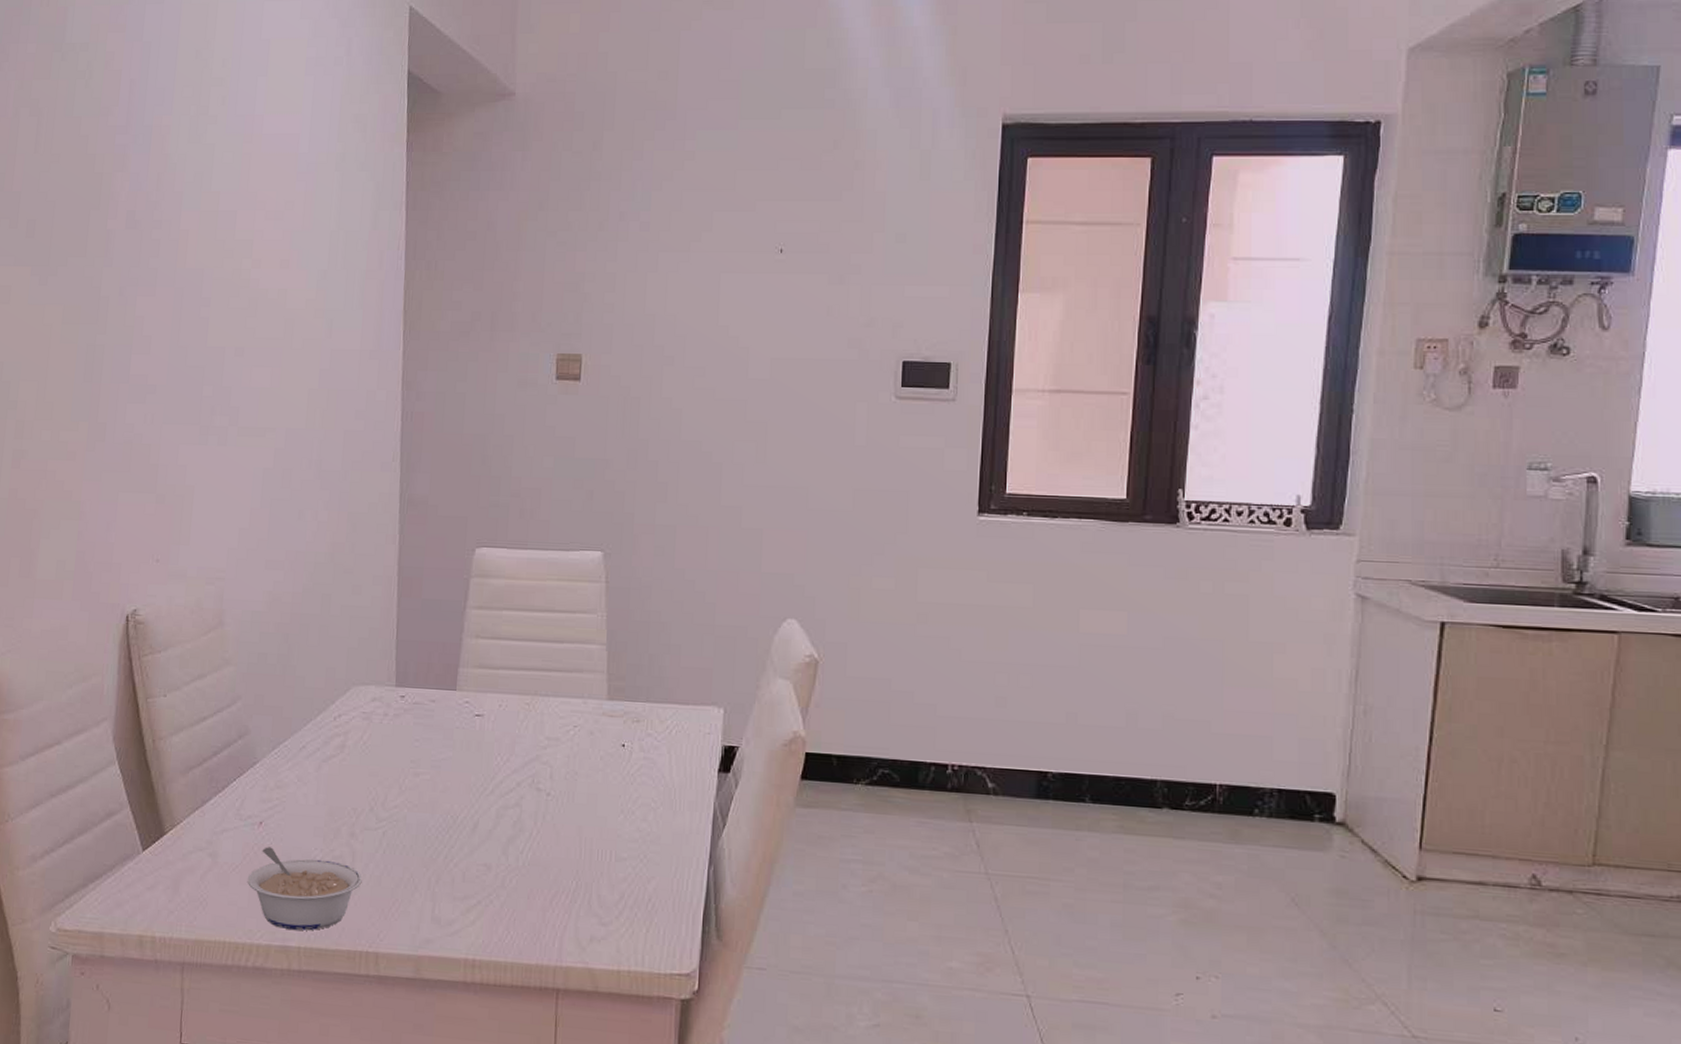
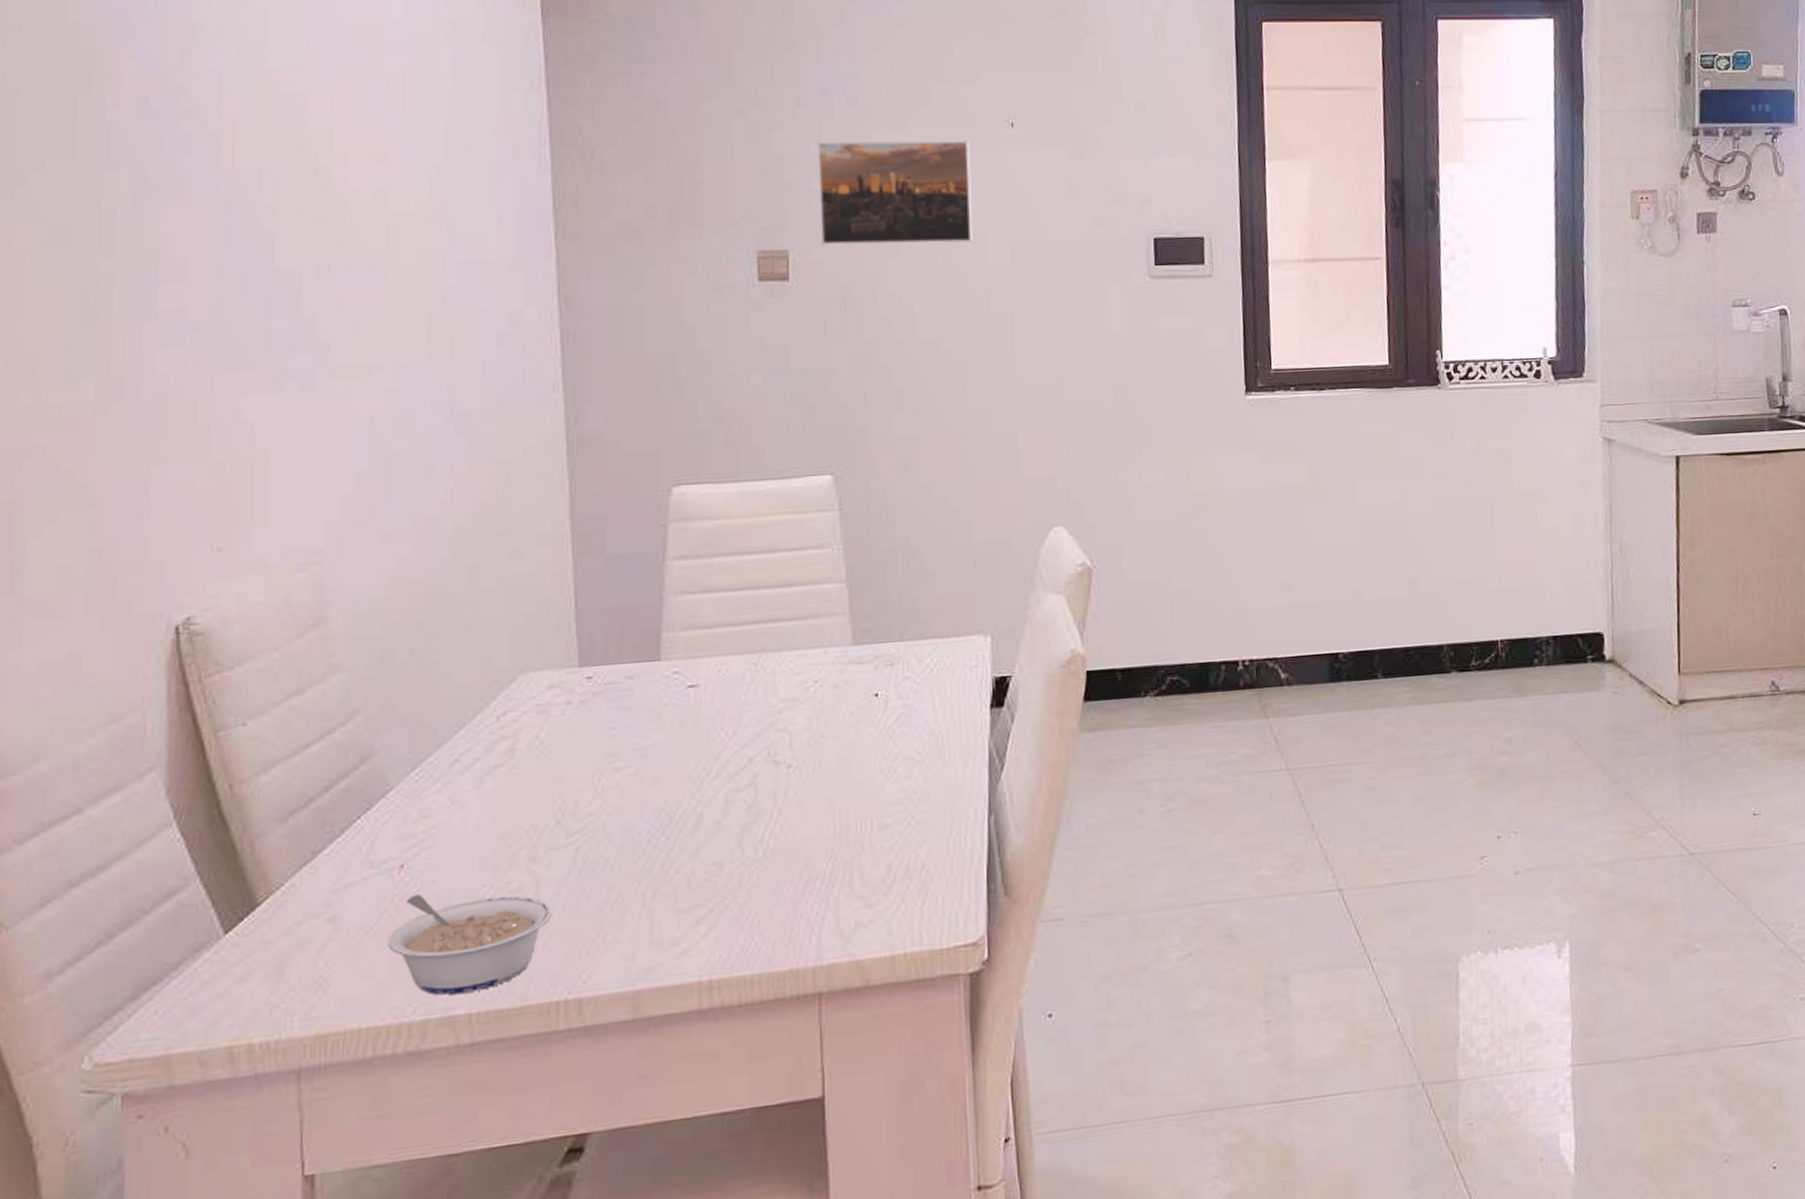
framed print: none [609,261,742,356] -> present [817,140,973,245]

